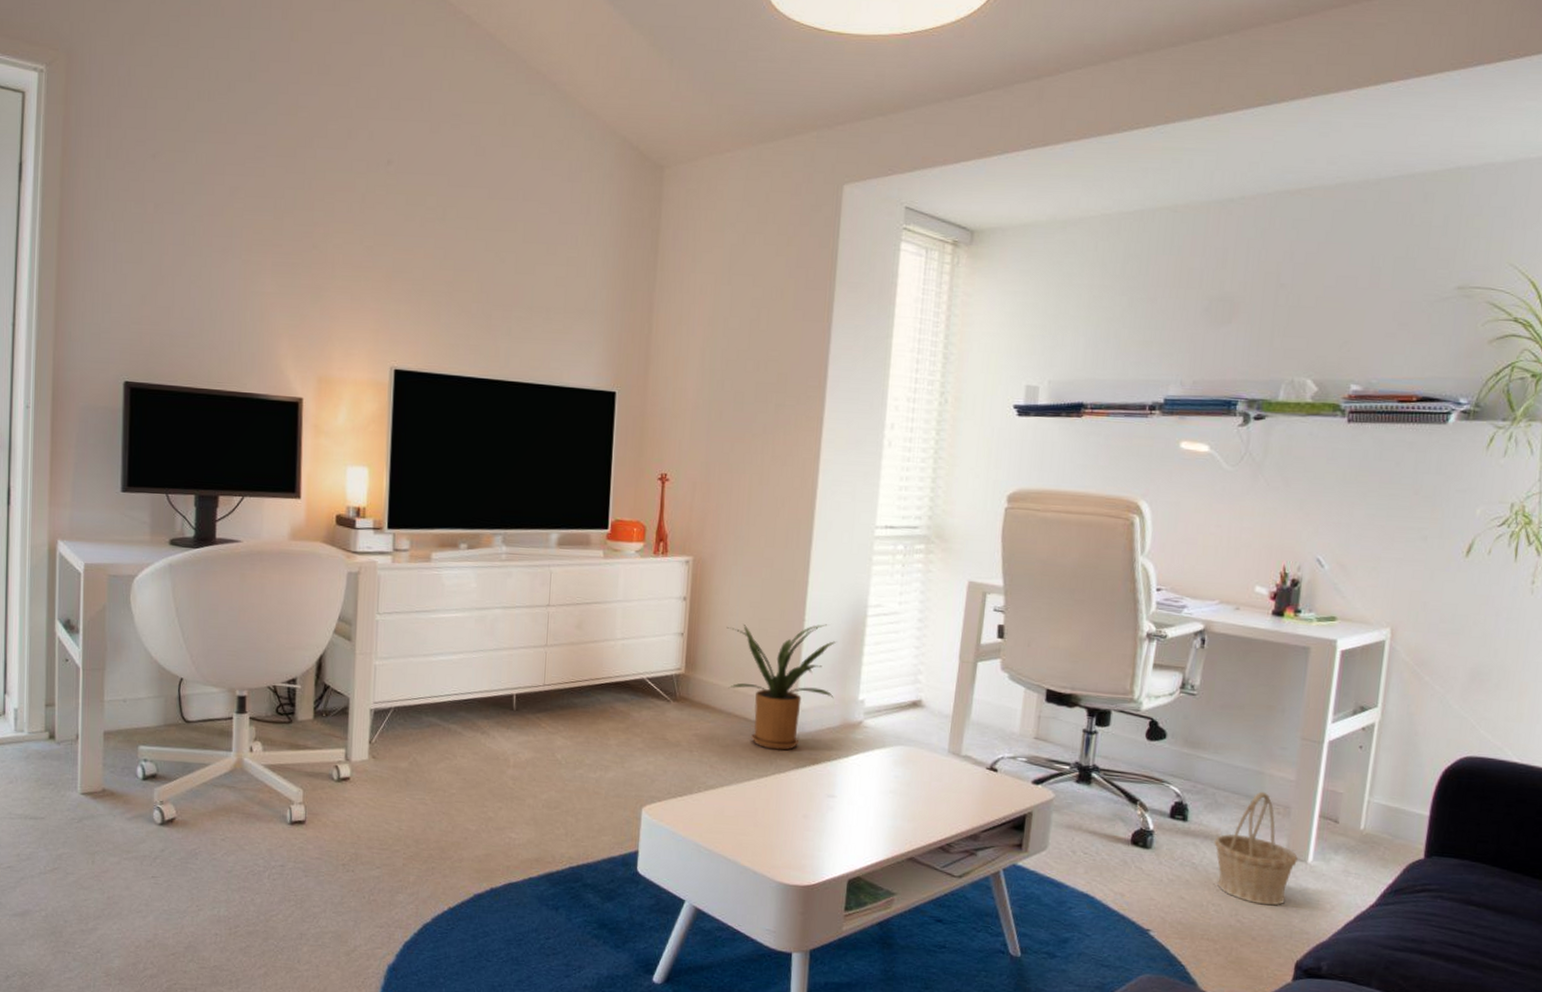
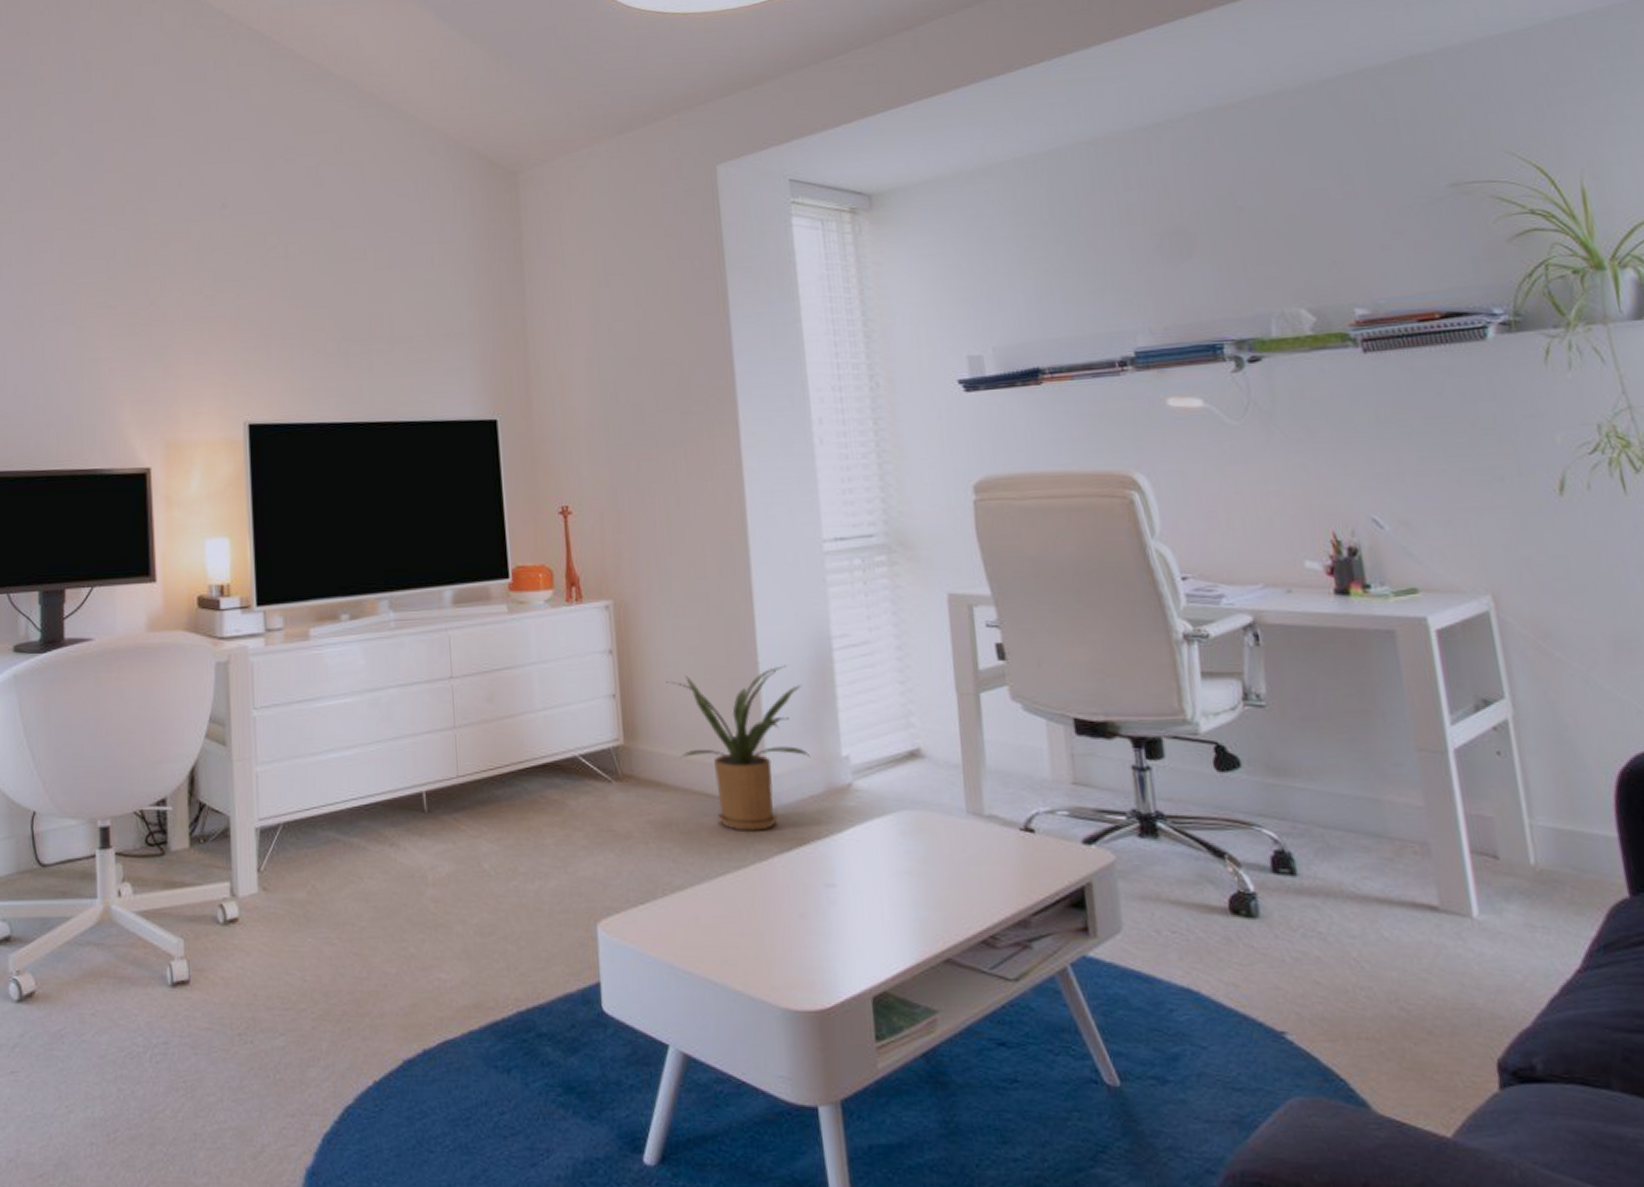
basket: present [1214,791,1299,906] -> none [1339,825,1460,983]

